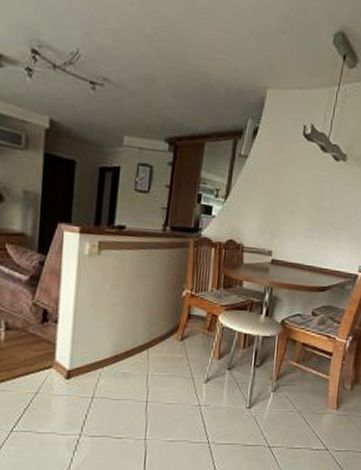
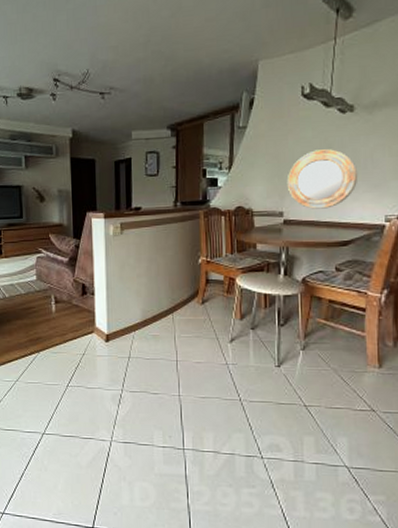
home mirror: none [278,193,342,253] -> present [286,149,358,209]

